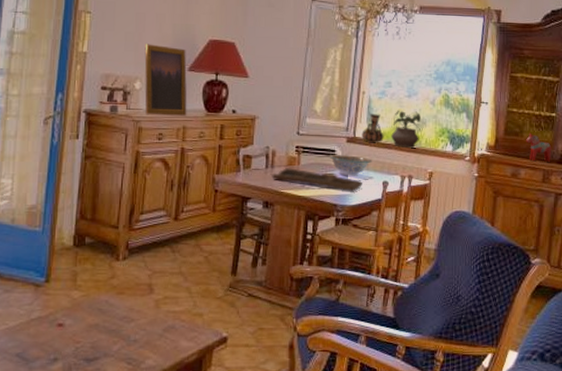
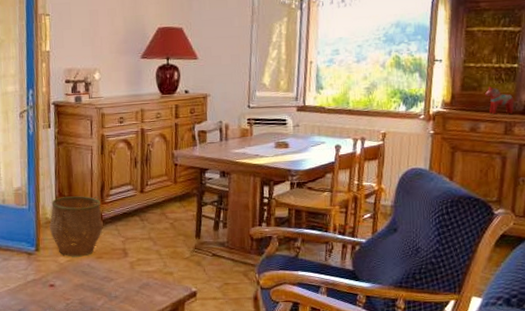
basket: none [64,219,129,292] -> present [49,196,103,257]
picture frame: present [144,44,187,116] -> none [100,37,144,102]
decorative tray: present [271,167,362,192] -> none [226,138,315,158]
bowl: present [329,155,372,176] -> none [280,123,323,143]
decorative vase: present [362,113,384,143] -> none [311,81,334,110]
potted plant: present [391,110,421,149] -> none [341,75,371,113]

